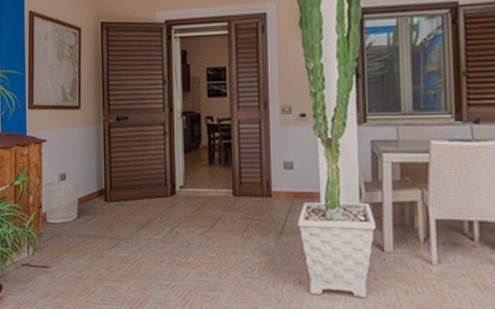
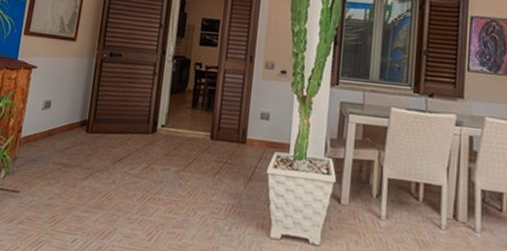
waste bin: present [44,180,79,223] -> none [23,106,63,150]

